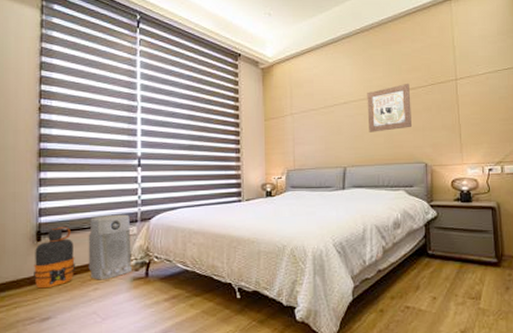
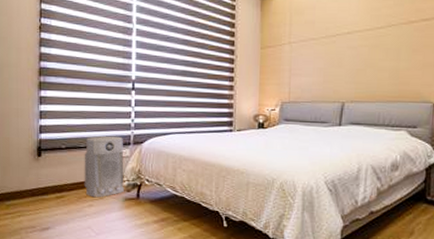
water bottle: present [34,227,75,289] -> none [35,144,72,201]
wall art: present [367,83,412,132] -> none [372,13,423,67]

